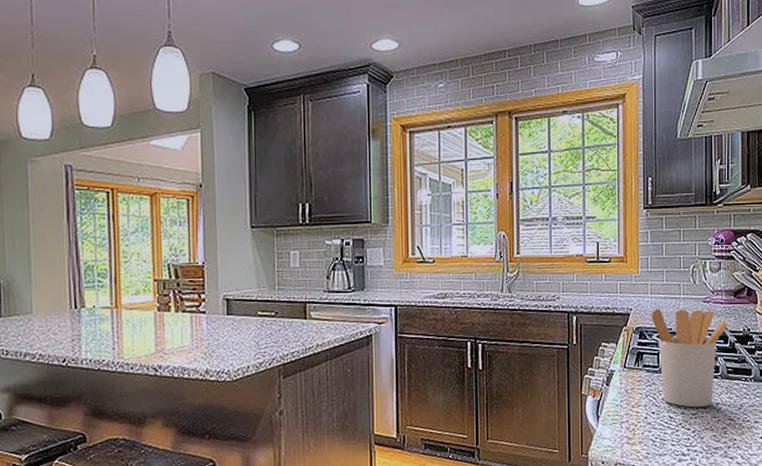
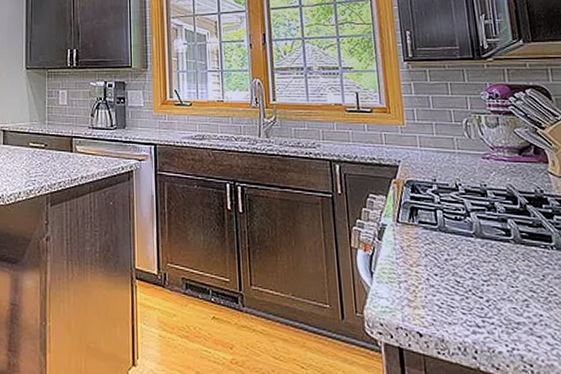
utensil holder: present [651,308,728,408] -> none [423,162,516,274]

